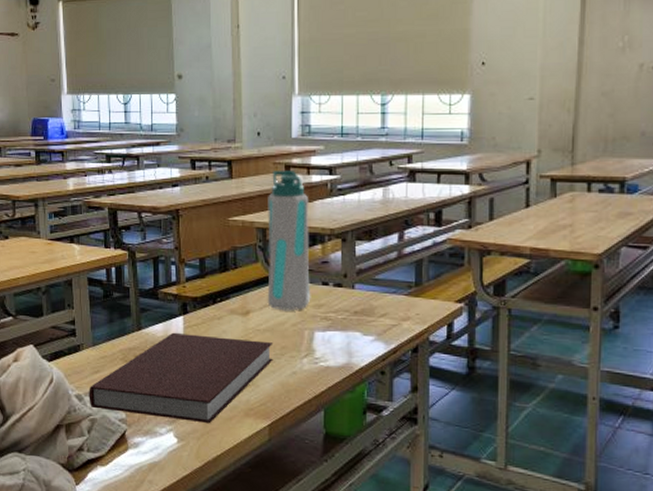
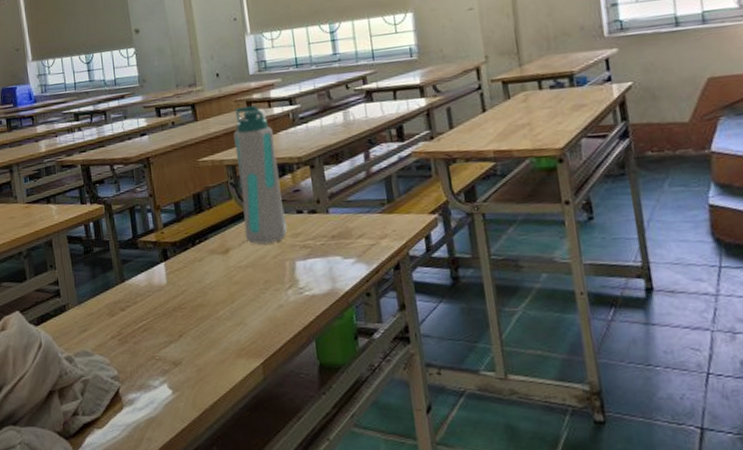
notebook: present [89,332,274,424] -> none [78,277,259,370]

